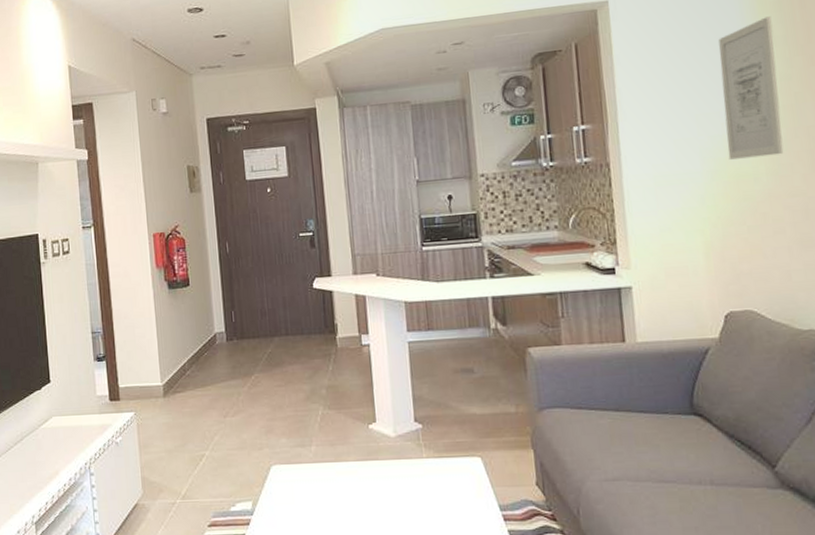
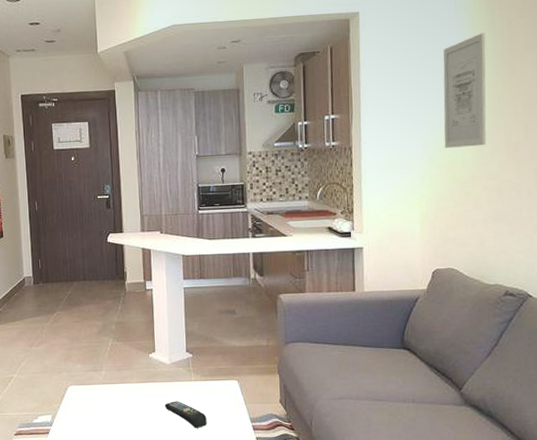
remote control: none [390,483,445,518] -> present [164,401,207,428]

